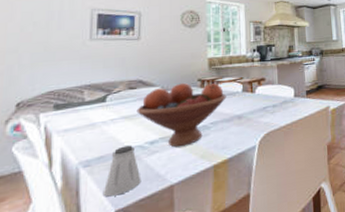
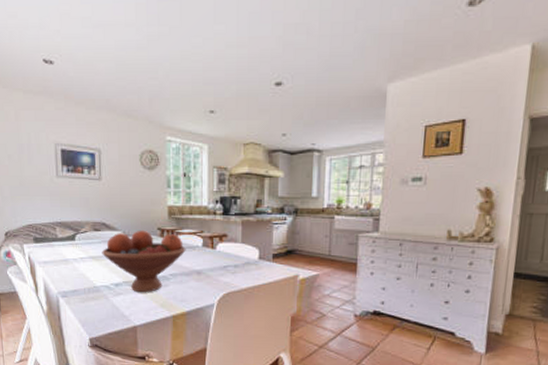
saltshaker: present [102,145,141,197] -> none [78,284,109,326]

